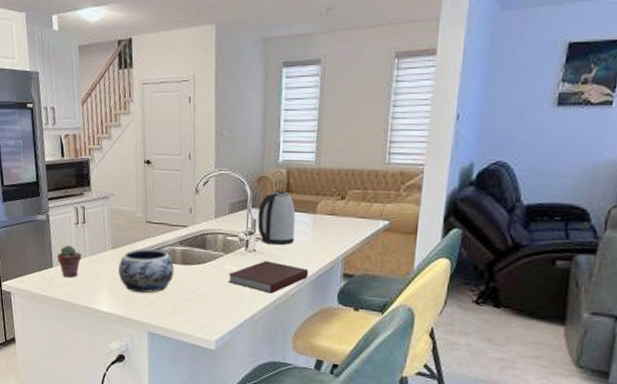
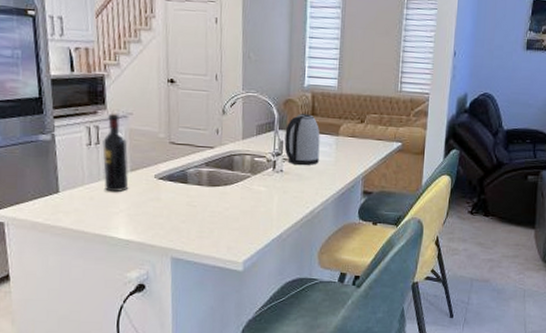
potted succulent: present [57,245,82,278] -> none [64,168,95,204]
wine bottle: none [88,194,111,268] -> present [102,113,129,193]
decorative bowl: present [118,249,175,293] -> none [138,171,200,217]
notebook: present [228,261,309,294] -> none [256,181,333,212]

